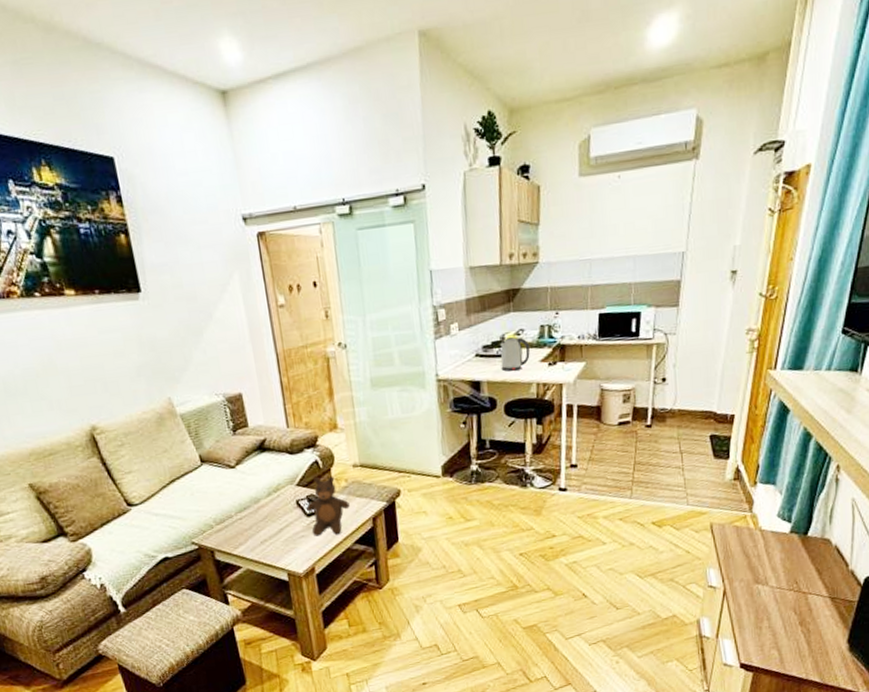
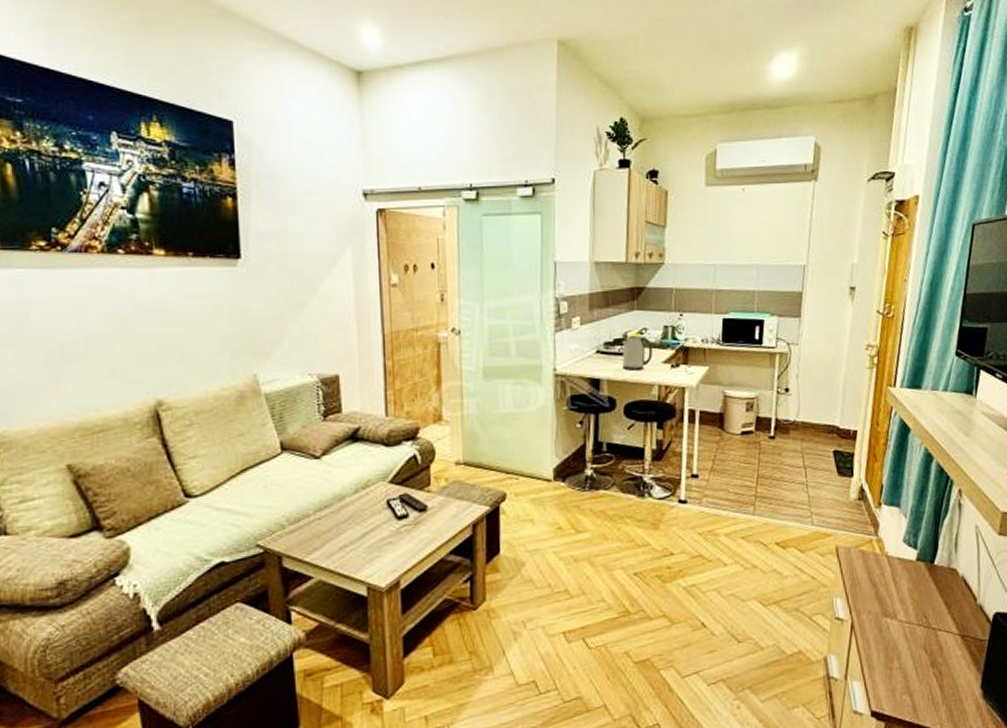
teddy bear: present [306,476,350,537] -> none [398,473,448,544]

